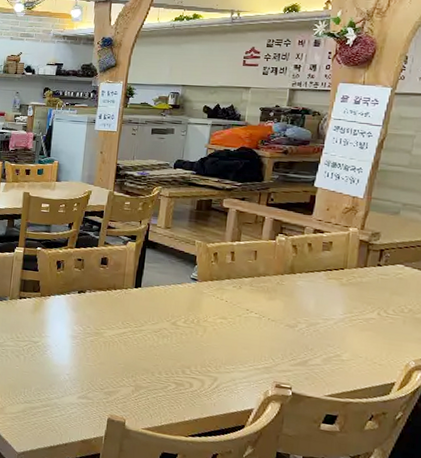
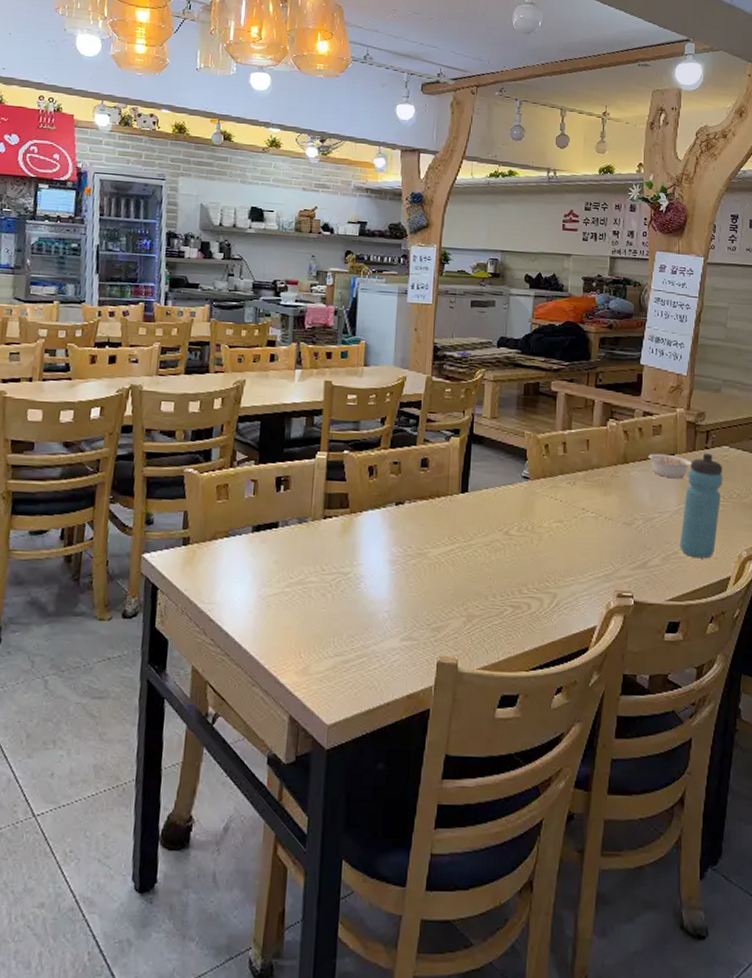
legume: none [316,266,362,291] -> present [648,453,692,479]
water bottle: none [343,270,396,364] -> present [680,453,723,559]

